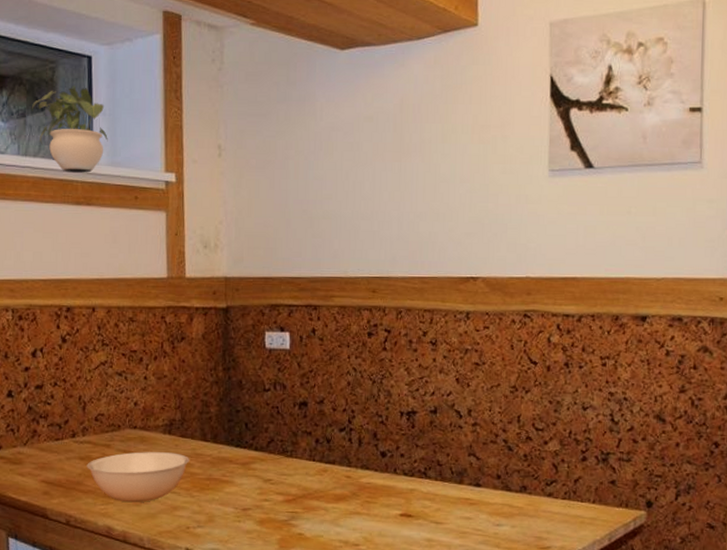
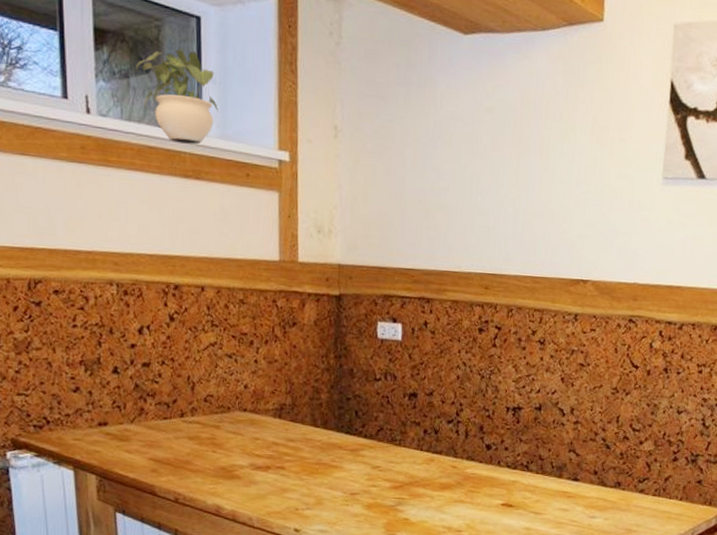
bowl: present [87,452,189,503] -> none [196,434,299,484]

